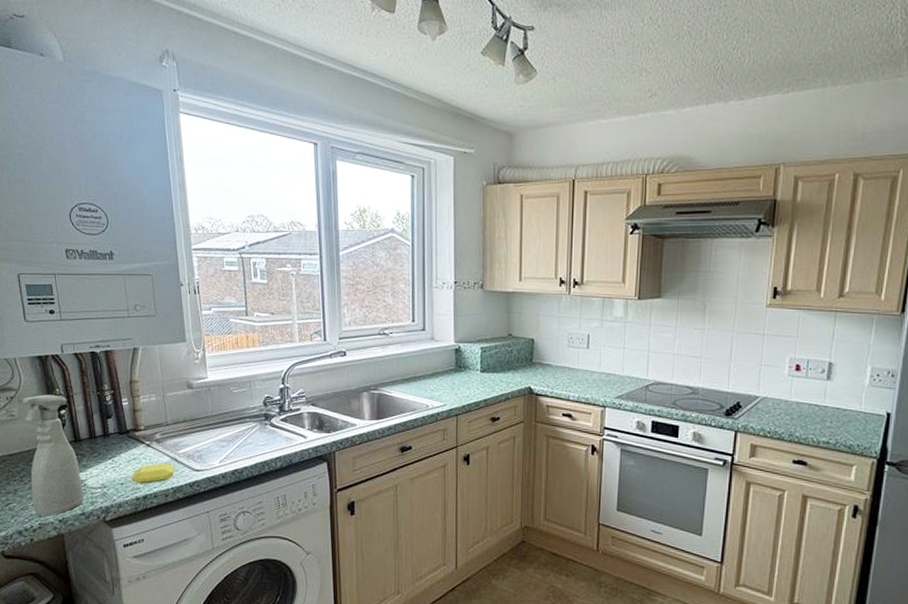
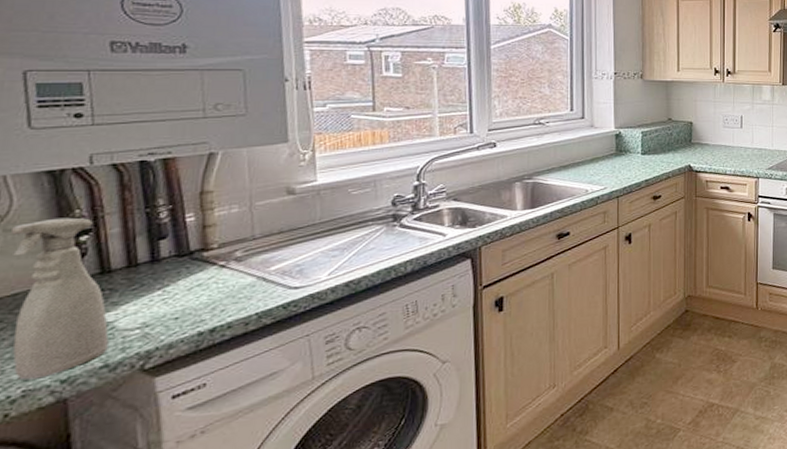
soap bar: present [132,463,175,484] -> none [192,284,263,315]

